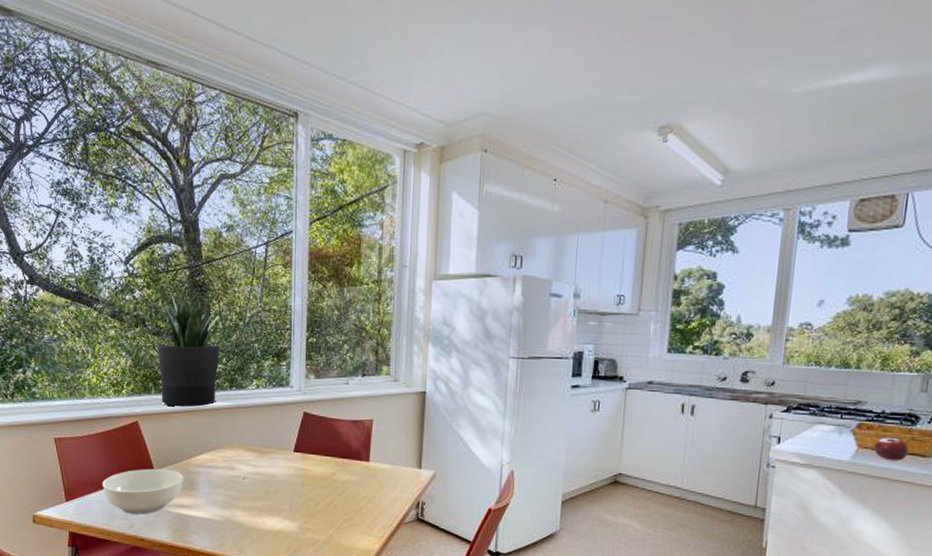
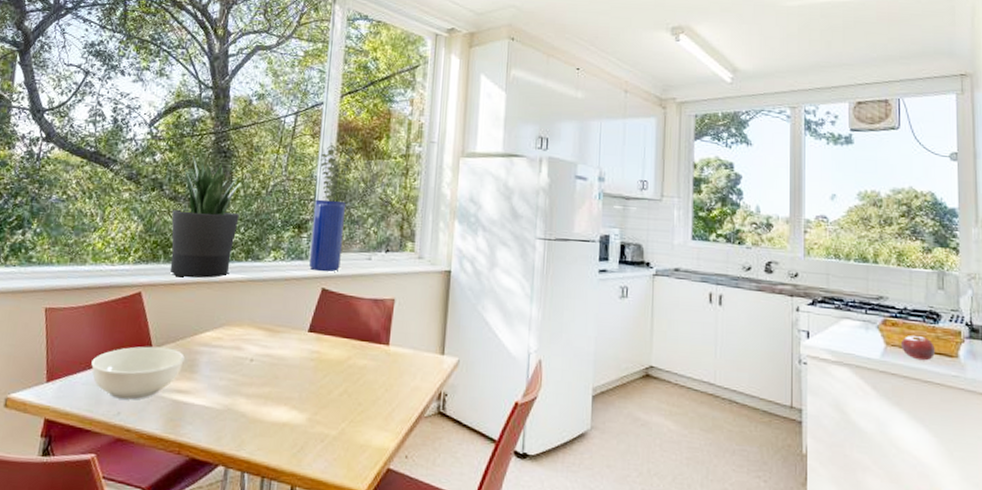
vase: none [291,271,326,398] -> present [309,143,354,273]

